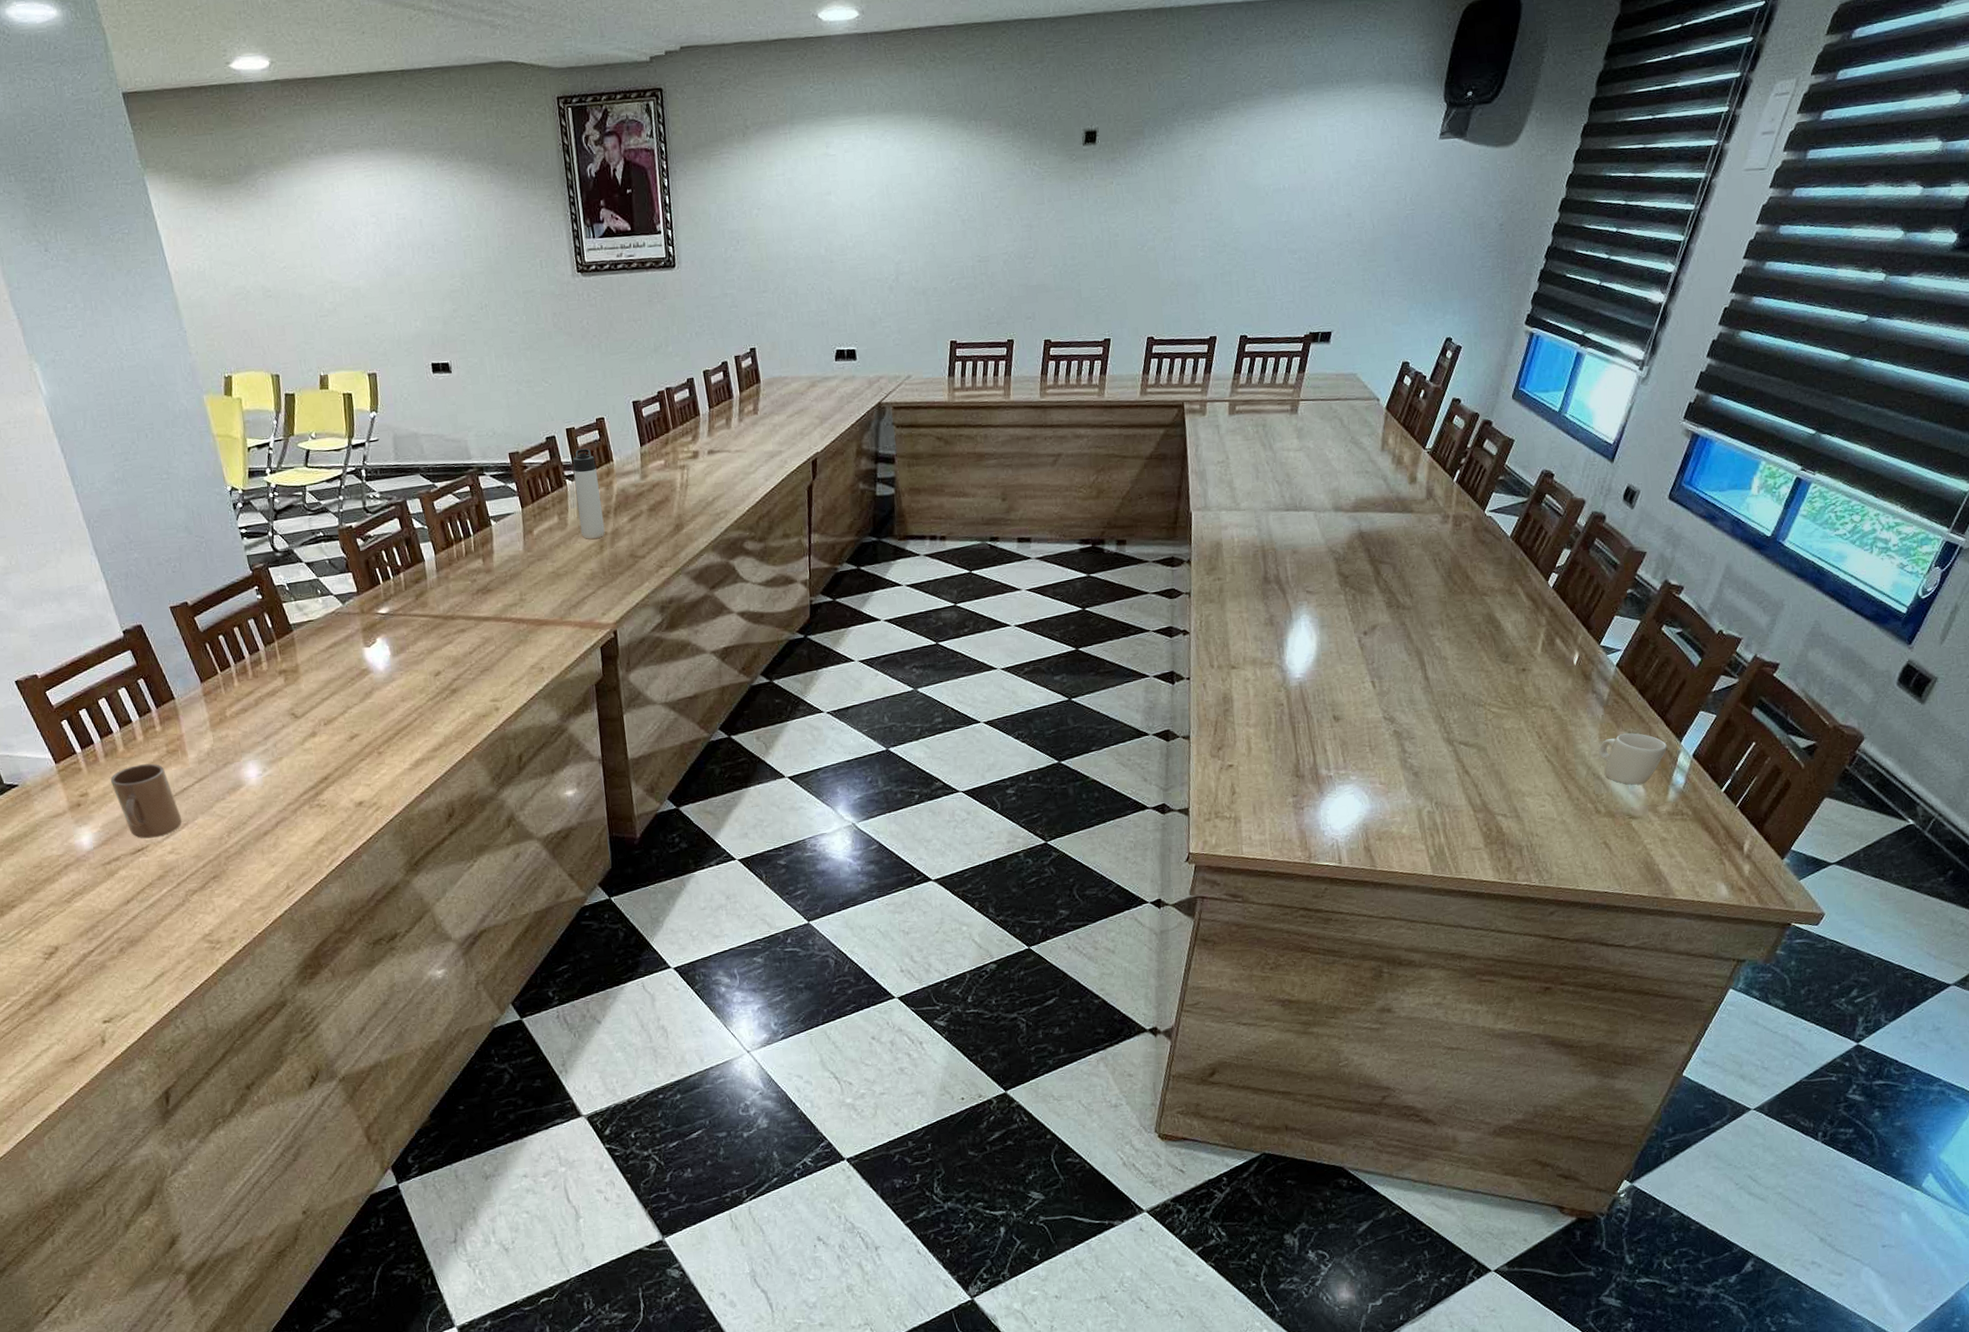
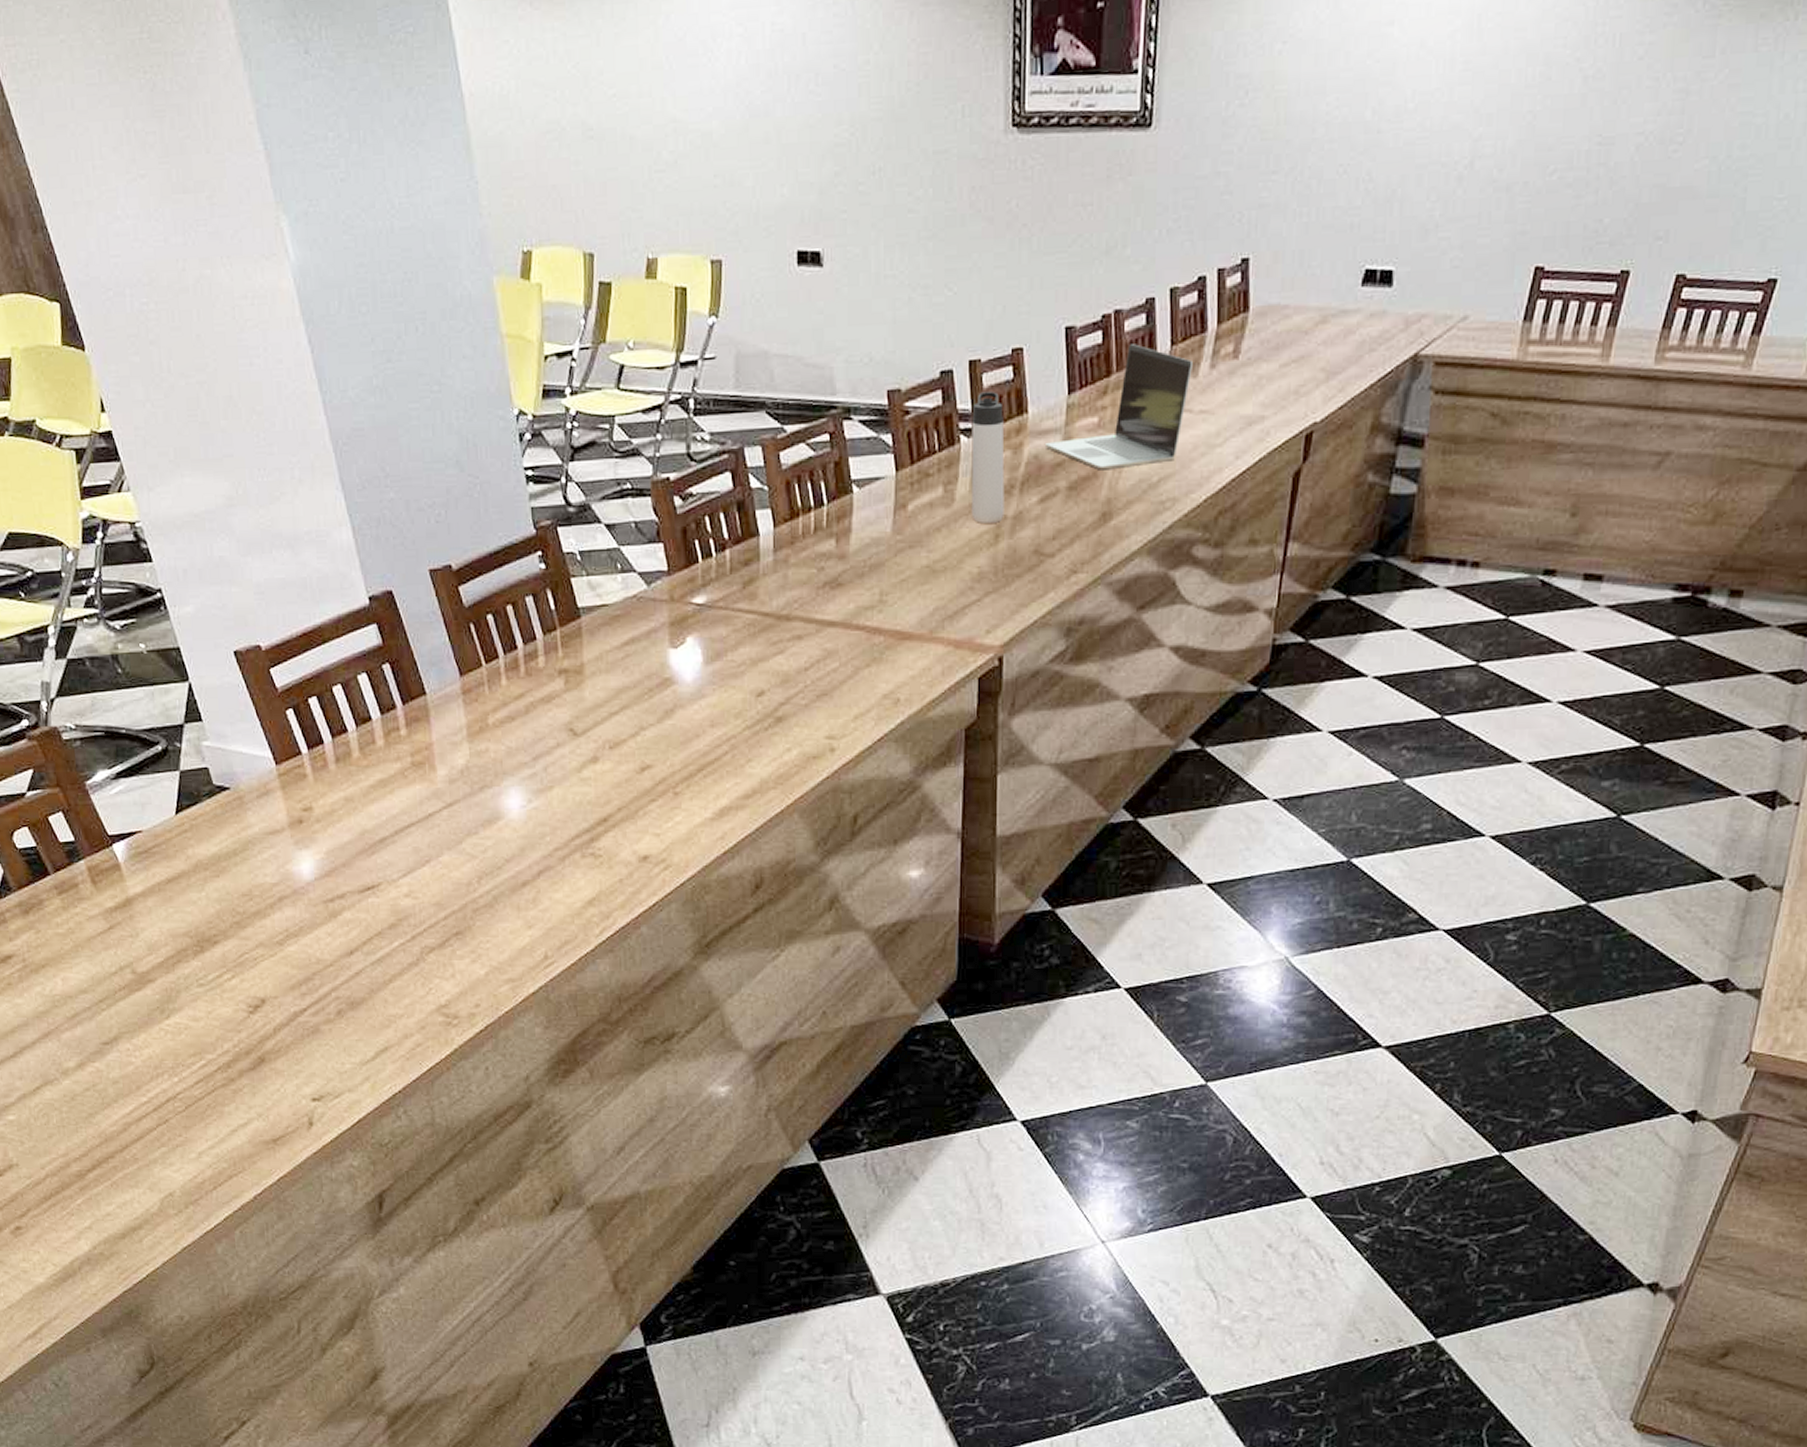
cup: present [110,763,182,839] -> none [340,777,424,874]
laptop: none [628,409,727,496] -> present [1044,344,1192,471]

